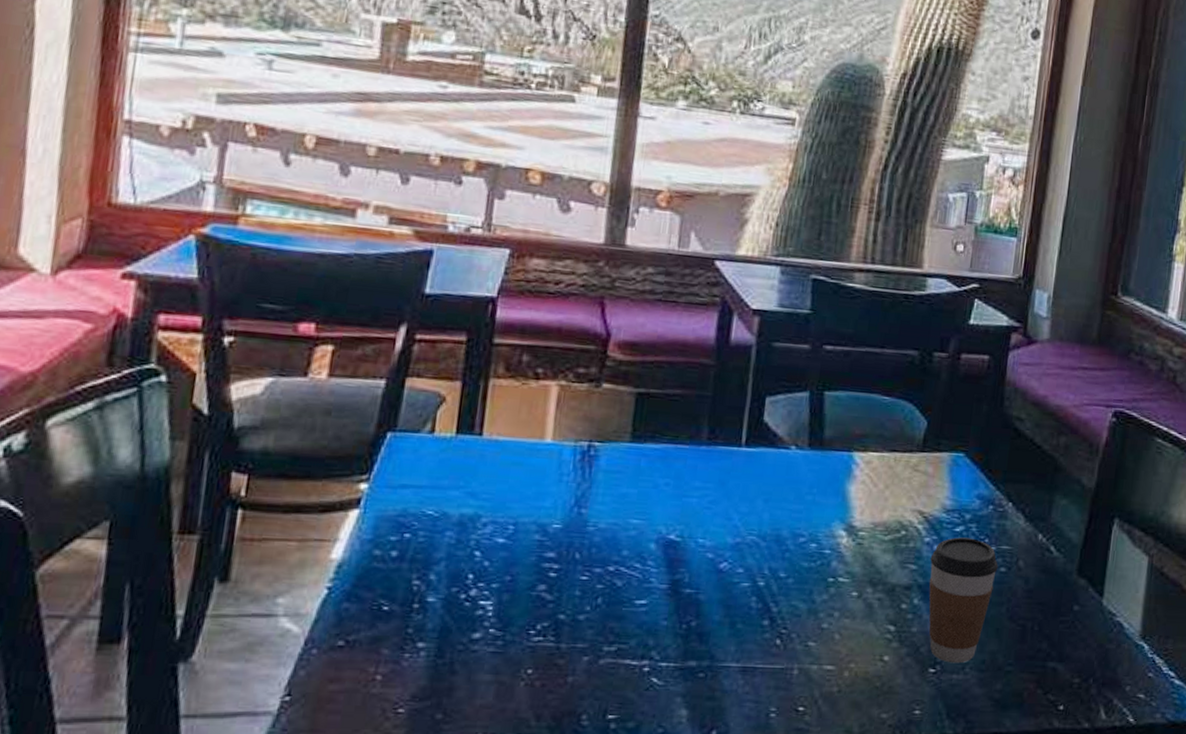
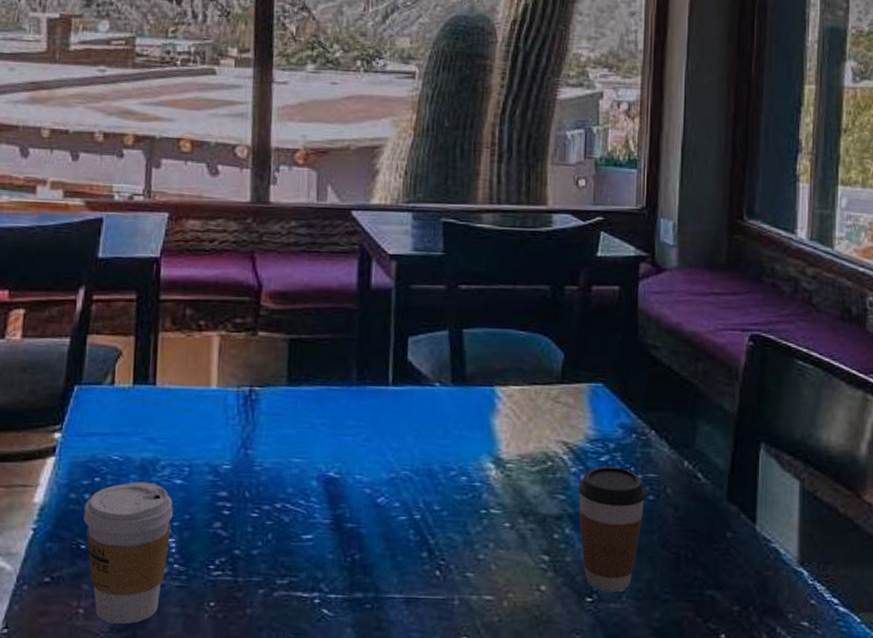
coffee cup: none [388,539,493,692] -> present [83,482,173,624]

